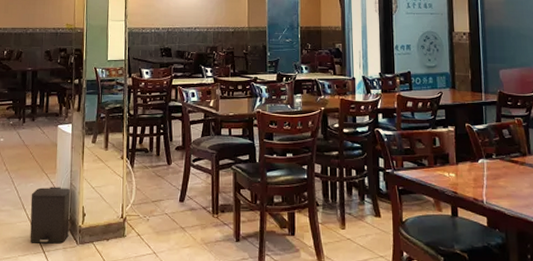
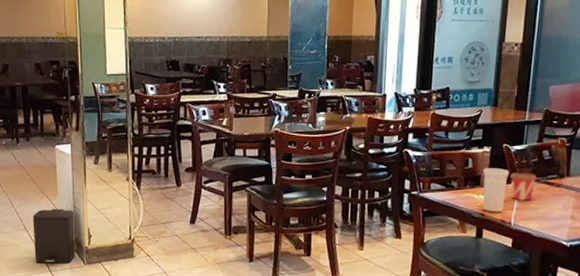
cup: none [450,146,475,190] -> present [482,168,510,212]
cup: none [475,151,502,179] -> present [509,172,537,201]

